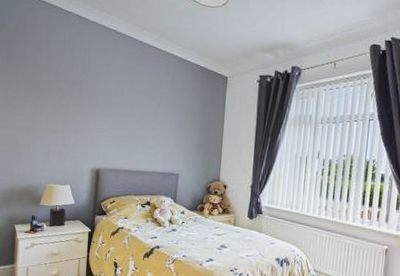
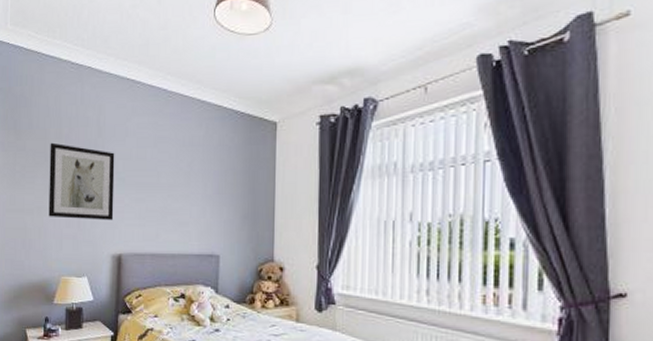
wall art: none [37,74,97,142] -> present [48,142,115,221]

